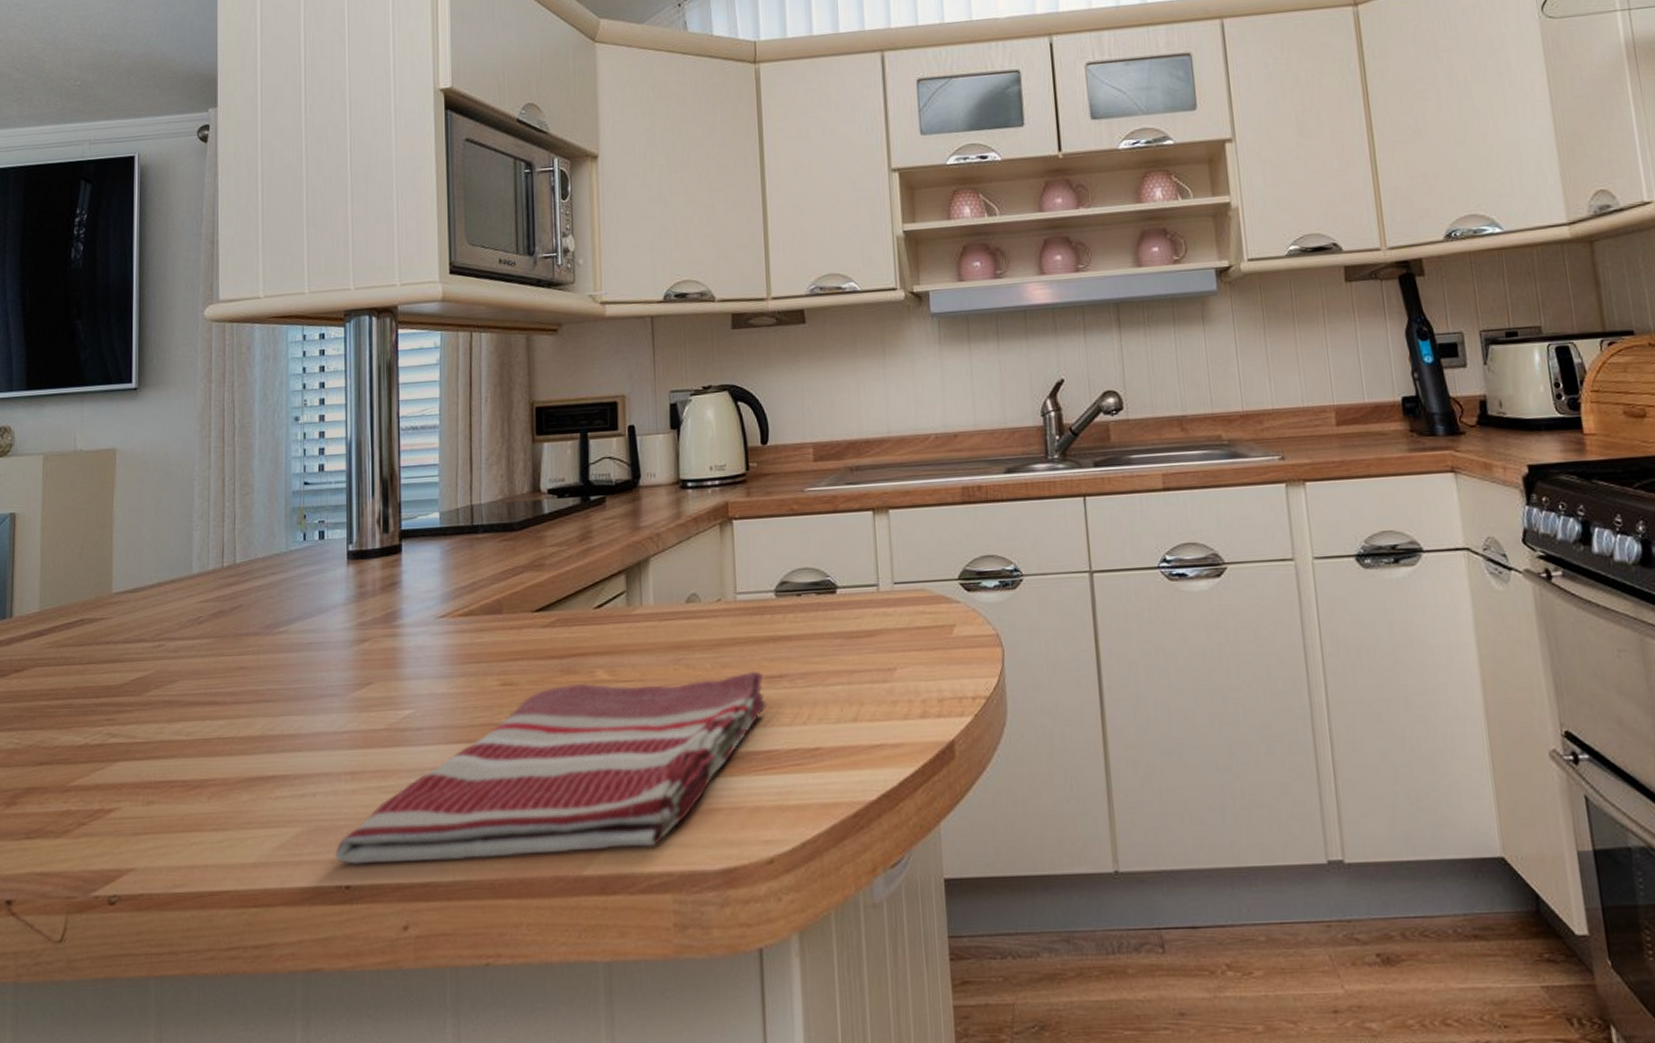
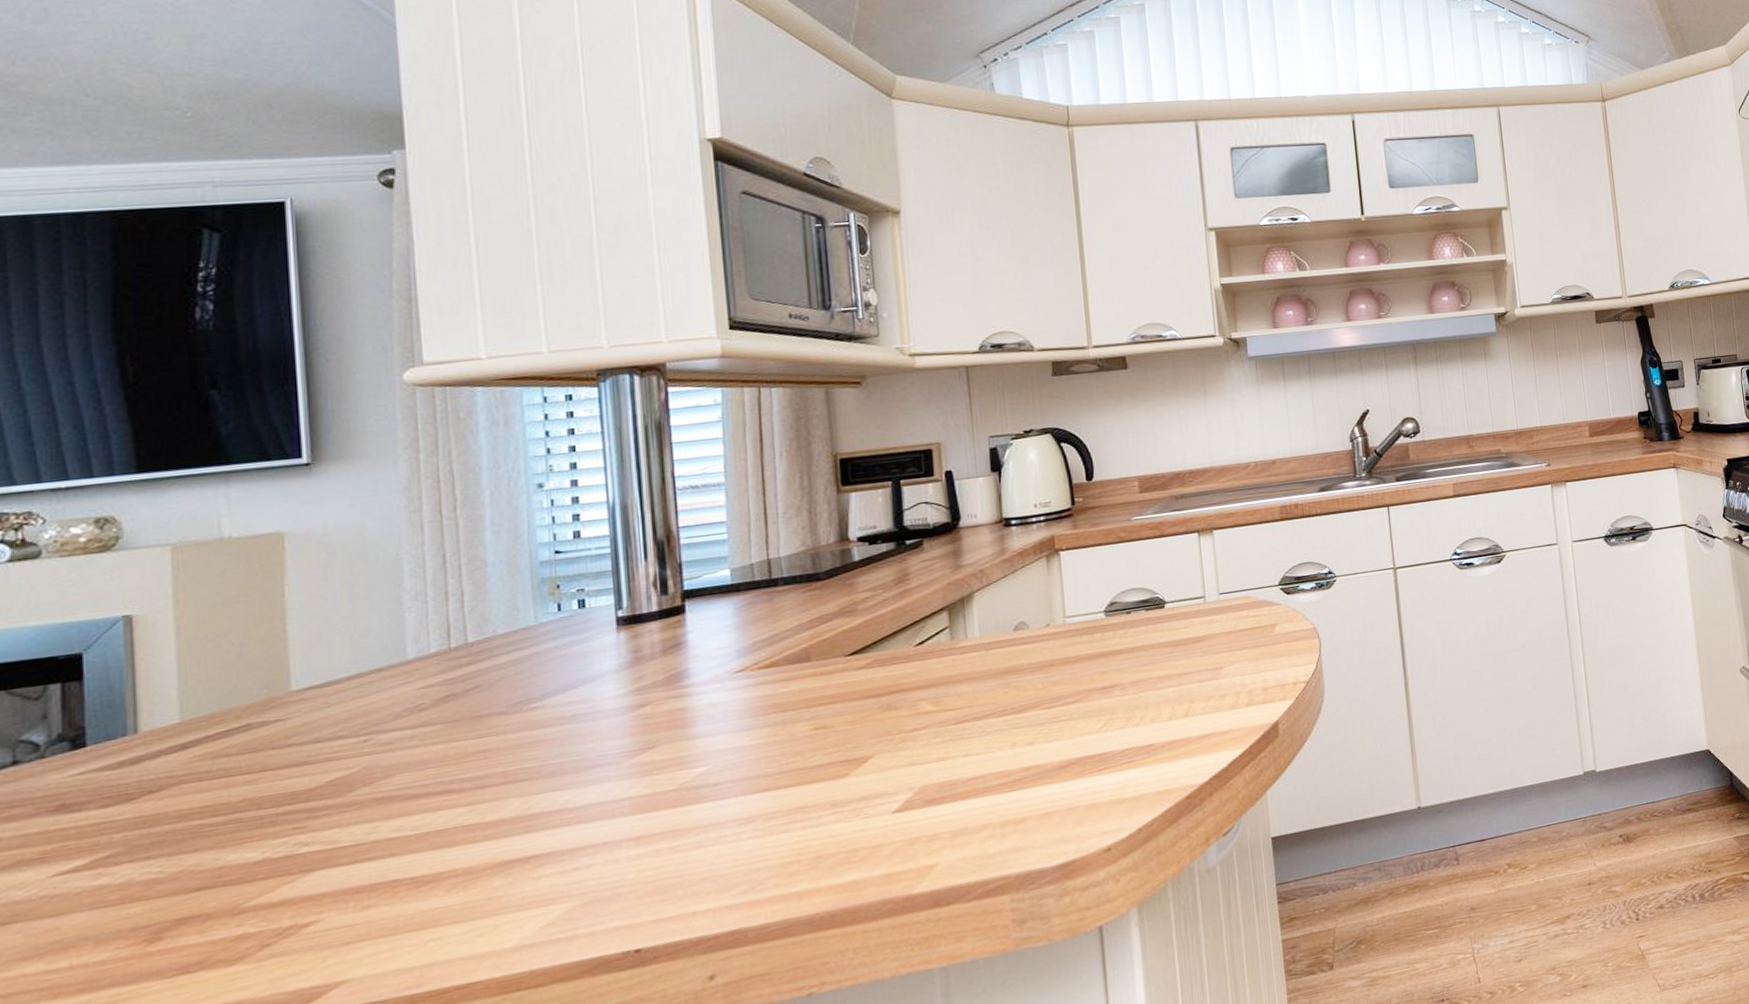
dish towel: present [335,670,767,865] -> none [619,684,1100,929]

